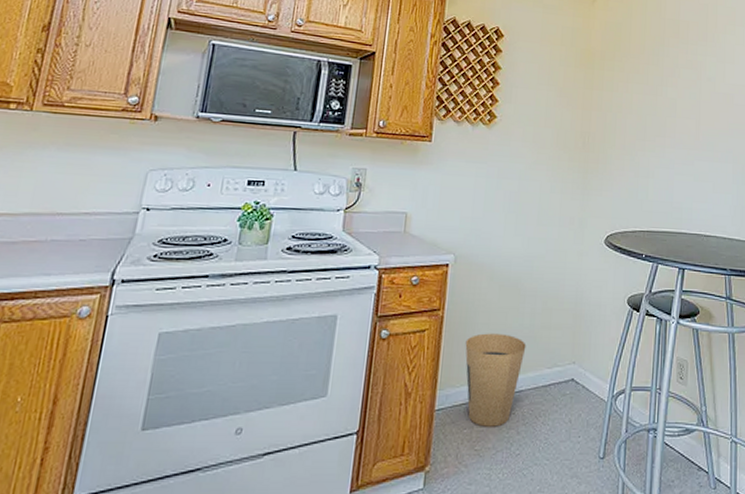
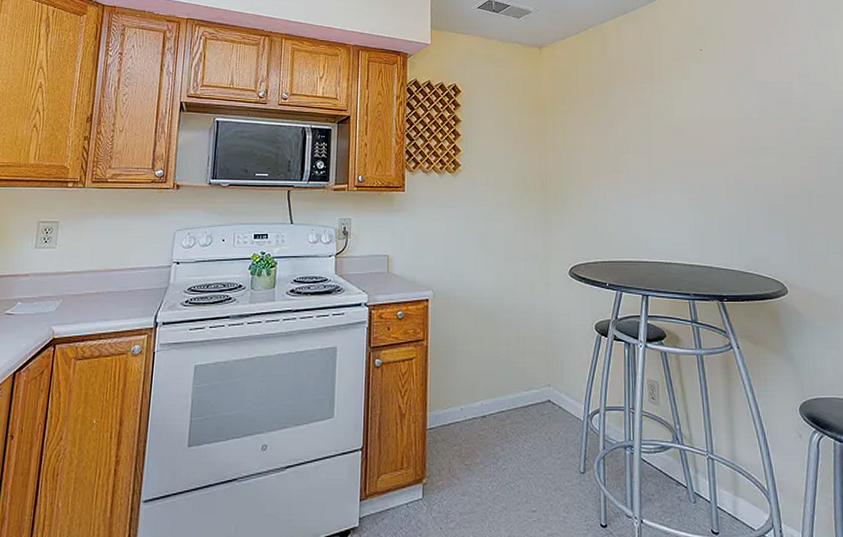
trash can: present [465,333,526,427] -> none [449,360,504,444]

